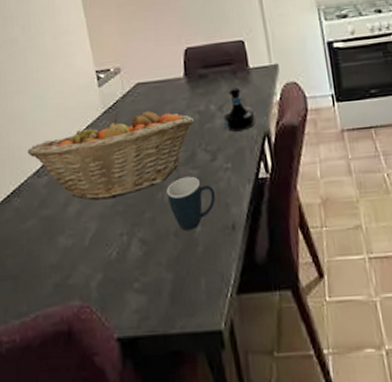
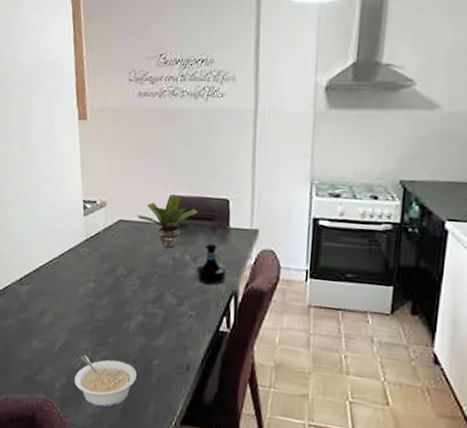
fruit basket: present [27,110,195,201] -> none [14,244,169,318]
legume: none [112,237,181,299] -> present [74,354,137,408]
potted plant: none [154,45,215,103] -> present [137,194,198,248]
mug: present [166,176,215,231] -> none [132,314,176,362]

